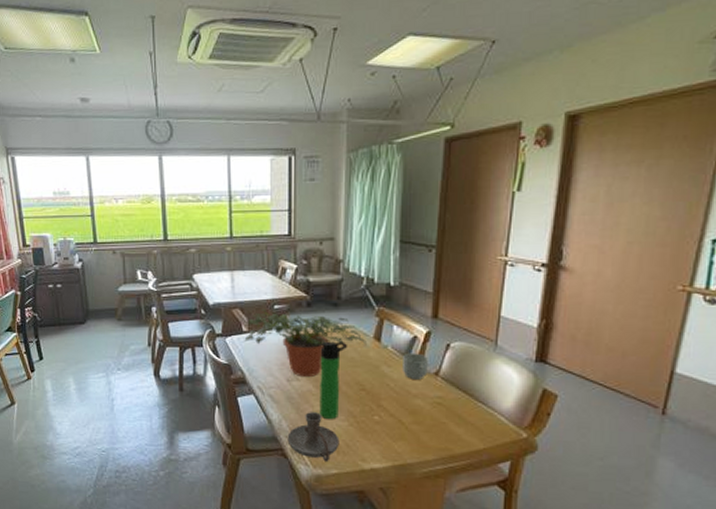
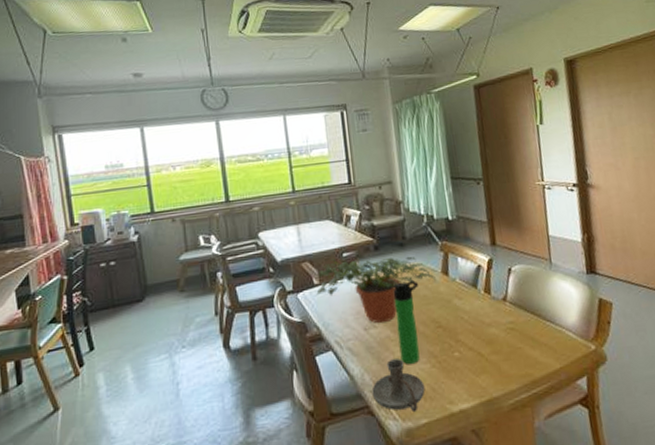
mug: present [403,352,430,380] -> none [471,281,496,309]

